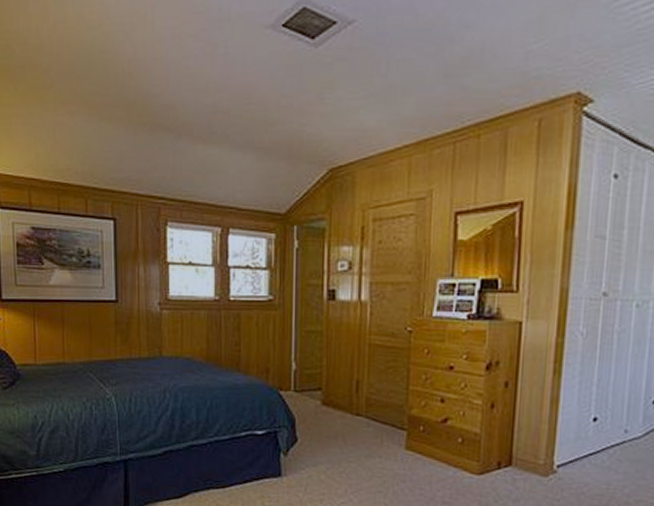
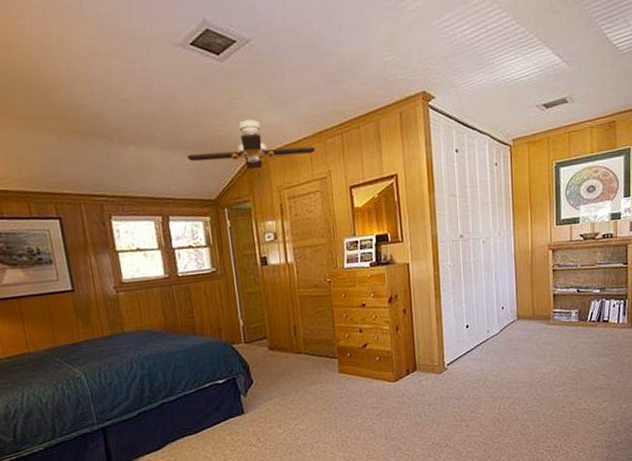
ceiling fan: none [259,119,417,181] -> present [187,119,316,170]

